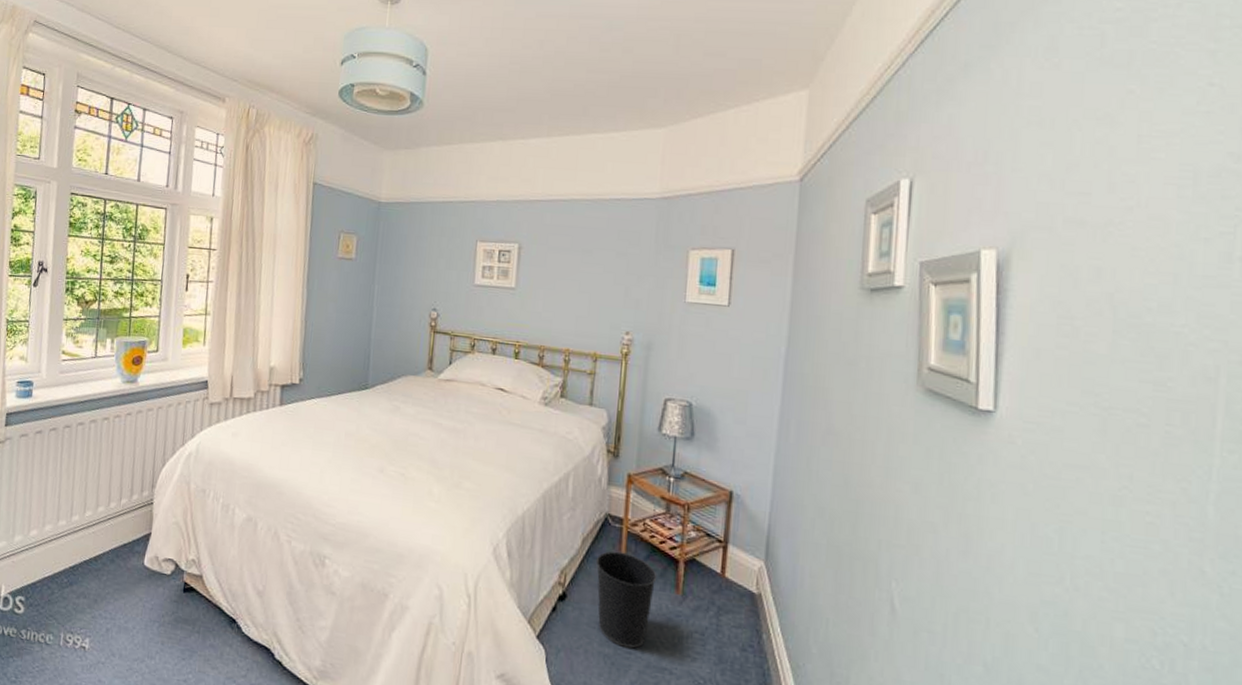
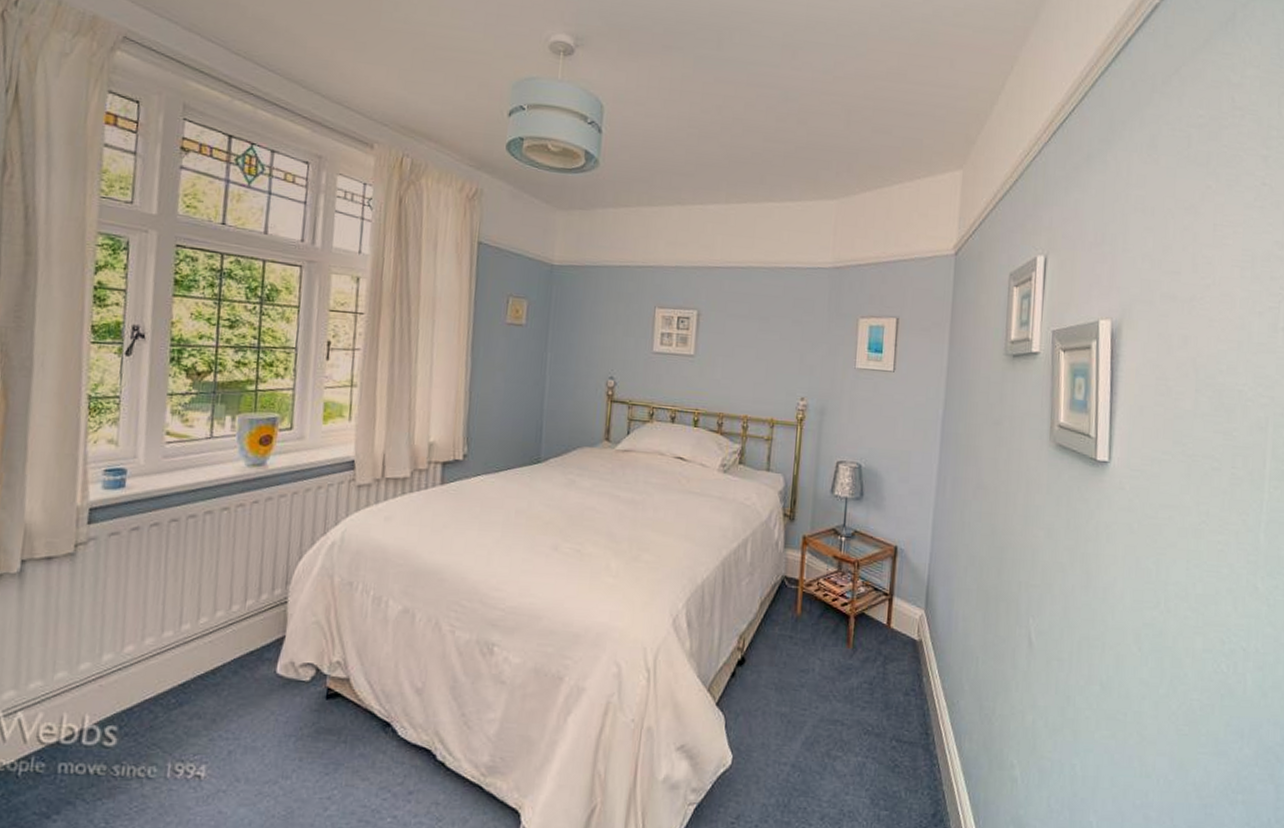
wastebasket: present [595,551,657,649] -> none [773,612,830,705]

